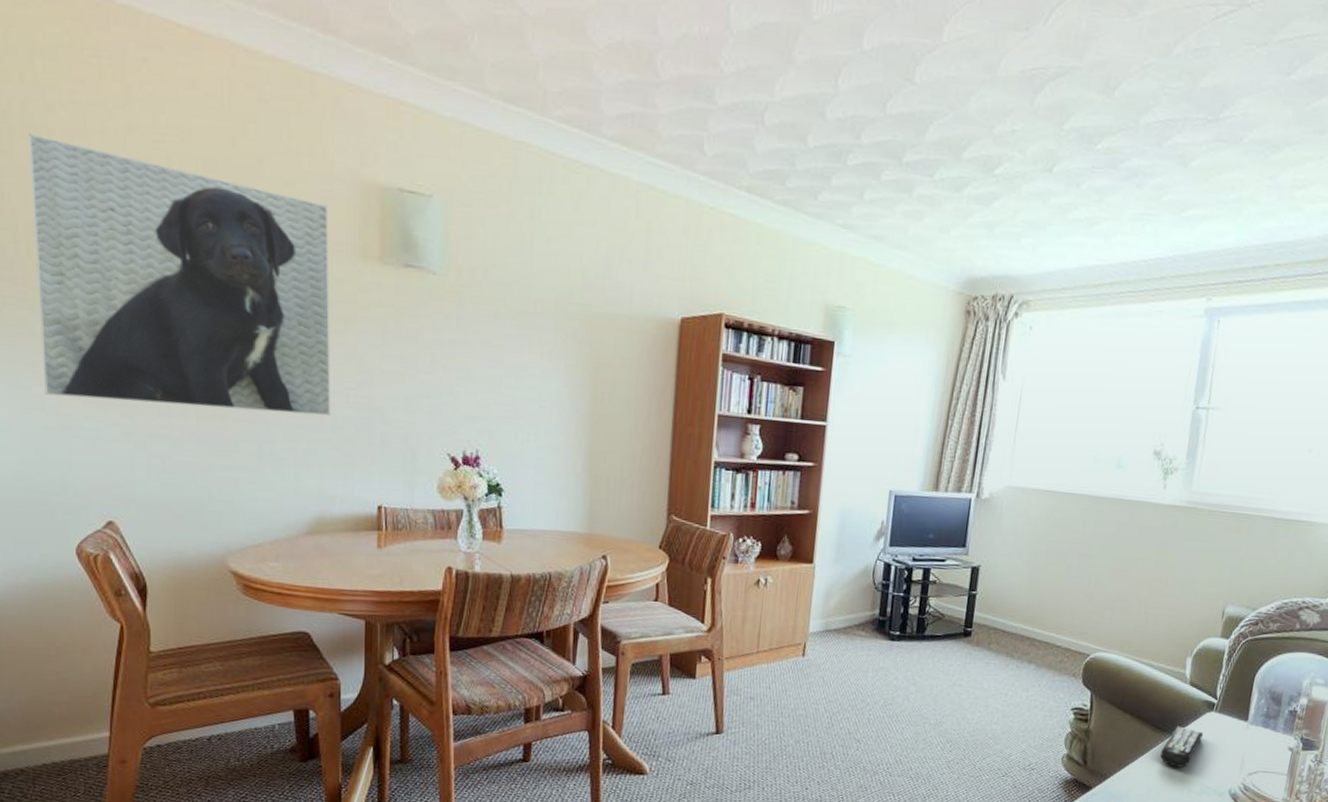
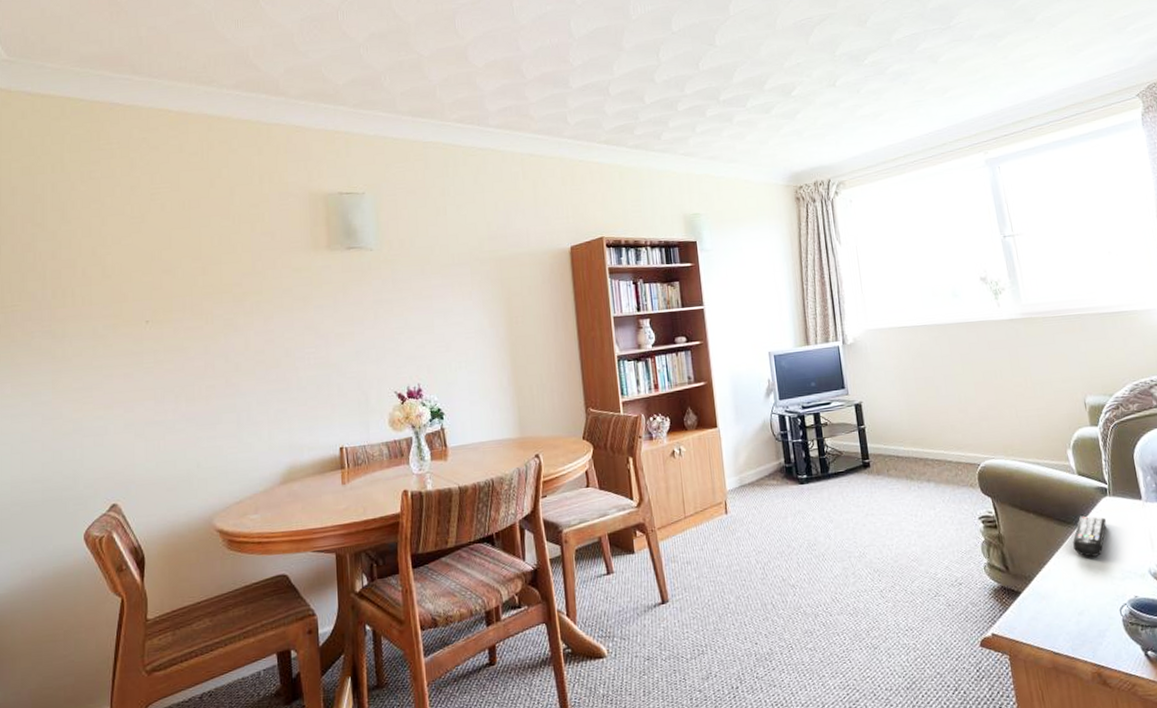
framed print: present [27,133,331,417] -> none [56,206,296,405]

